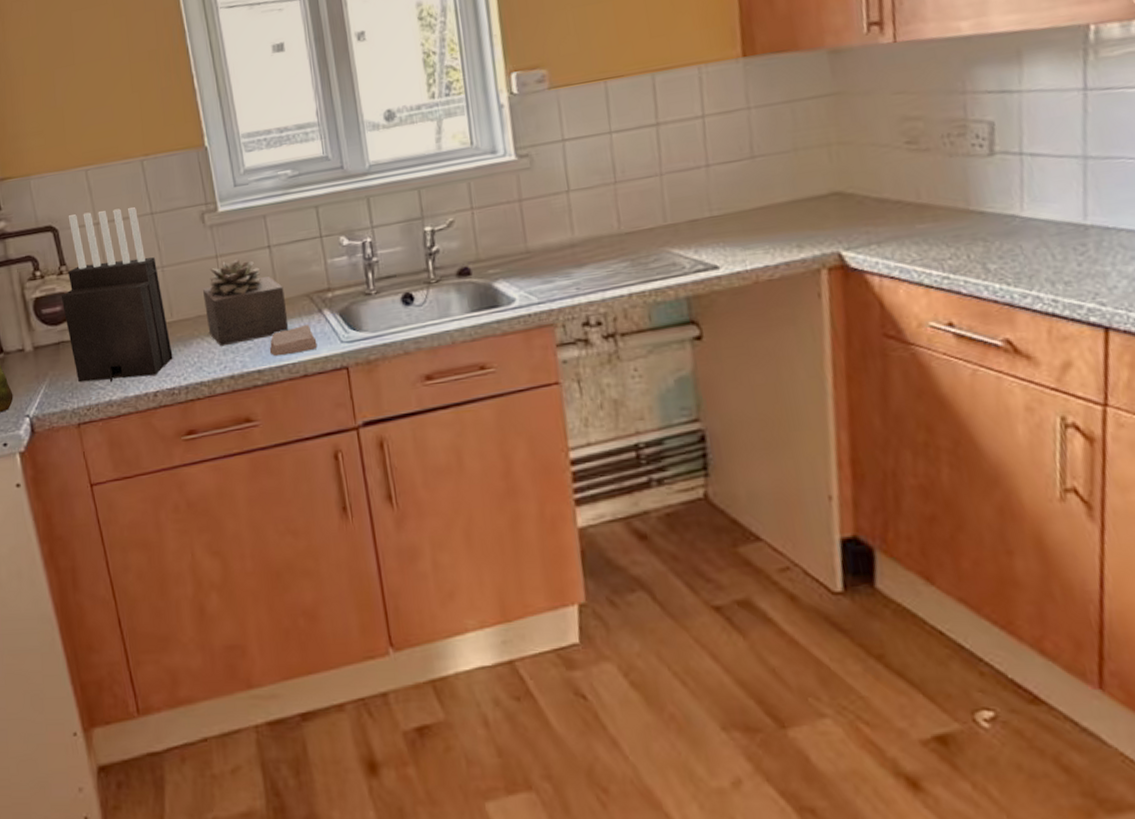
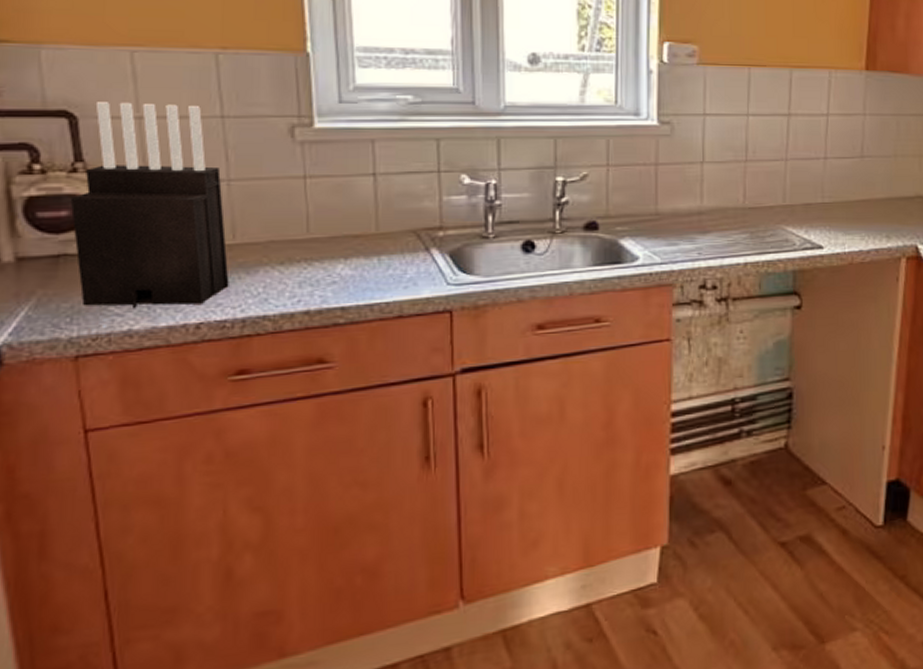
succulent plant: present [203,259,289,347] -> none [281,183,387,278]
soap bar: present [269,325,318,357] -> none [358,263,419,294]

